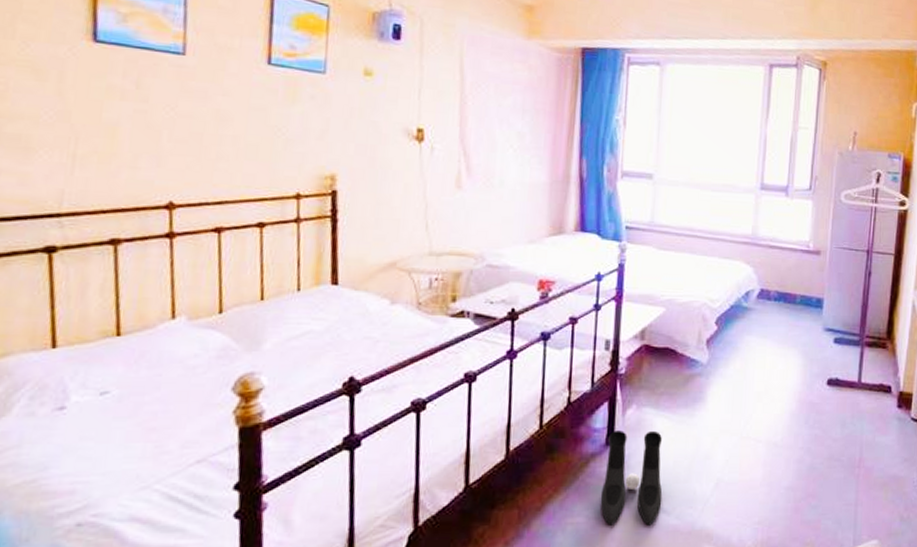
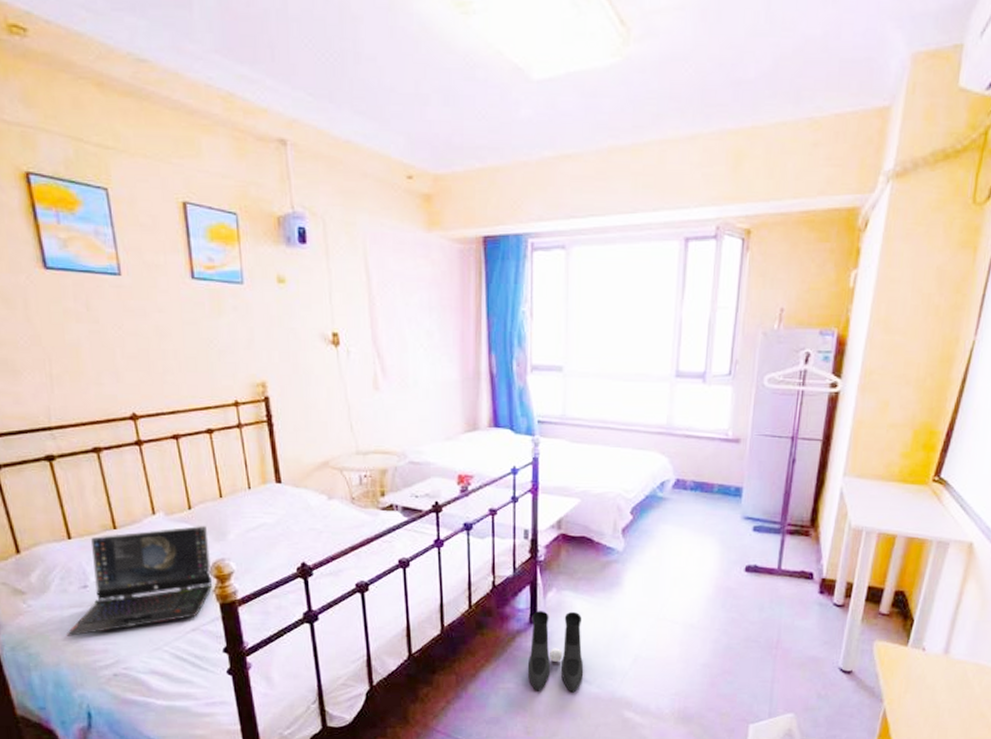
laptop computer: none [19,332,238,474] -> present [66,525,213,636]

